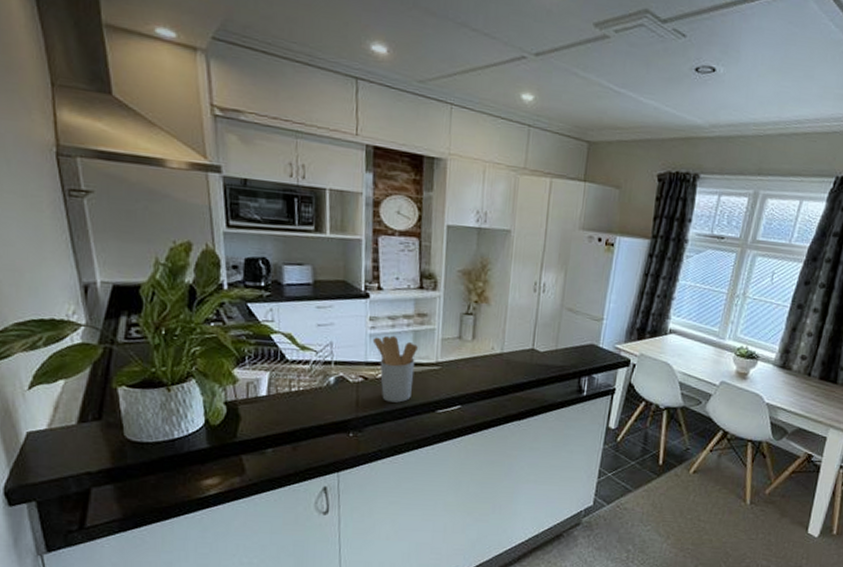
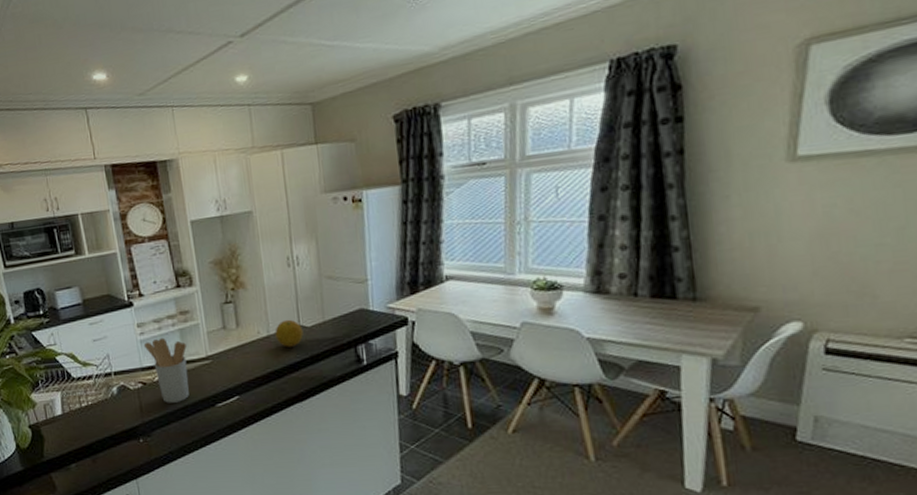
fruit: none [508,341,535,368] -> present [275,319,303,347]

